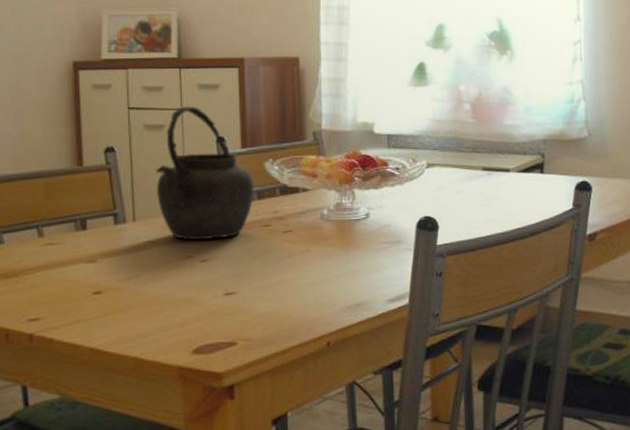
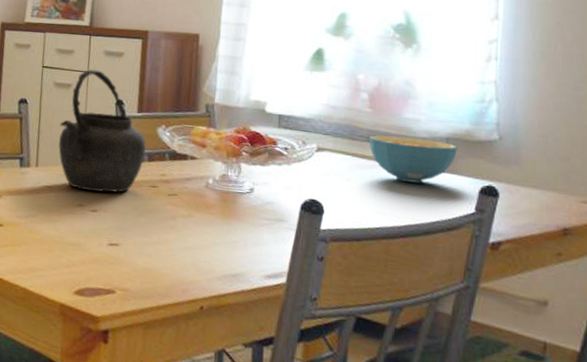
cereal bowl: none [474,143,554,187] -> present [369,135,458,183]

